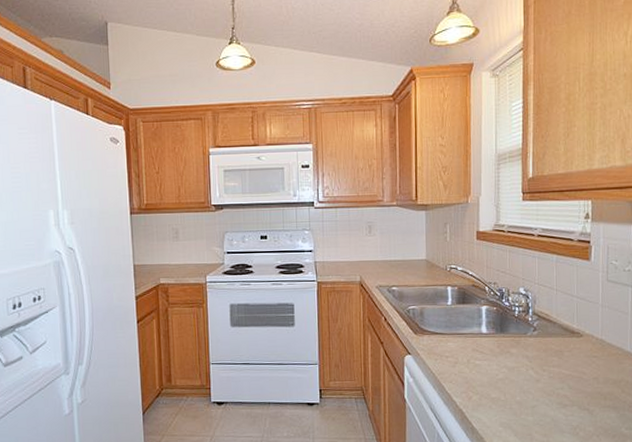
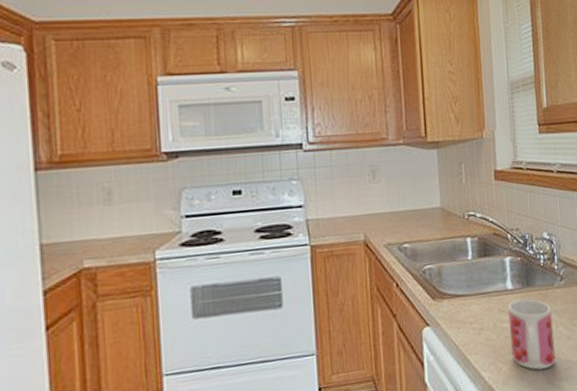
mug: none [481,343,524,403] -> present [507,298,556,370]

